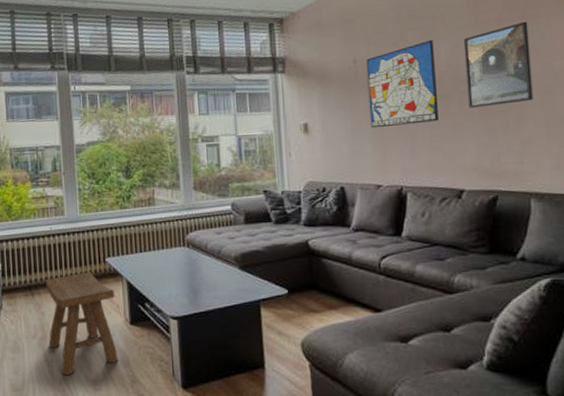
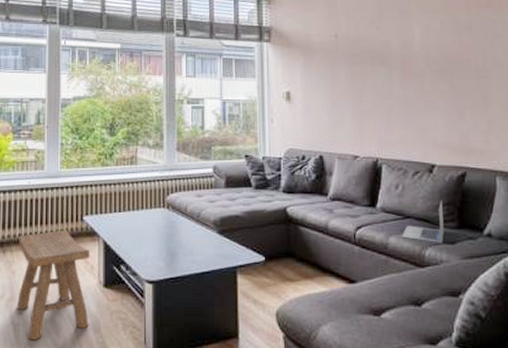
wall art: present [366,39,439,129] -> none [346,20,412,100]
laptop: none [429,226,474,269] -> present [401,200,444,243]
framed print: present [463,21,533,108] -> none [435,10,498,87]

